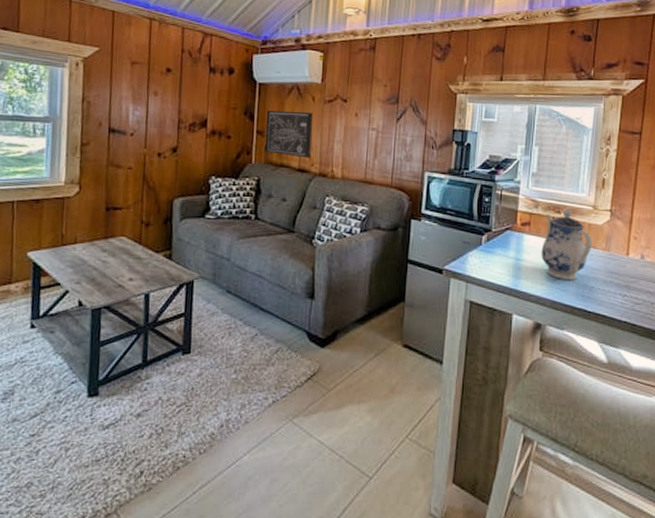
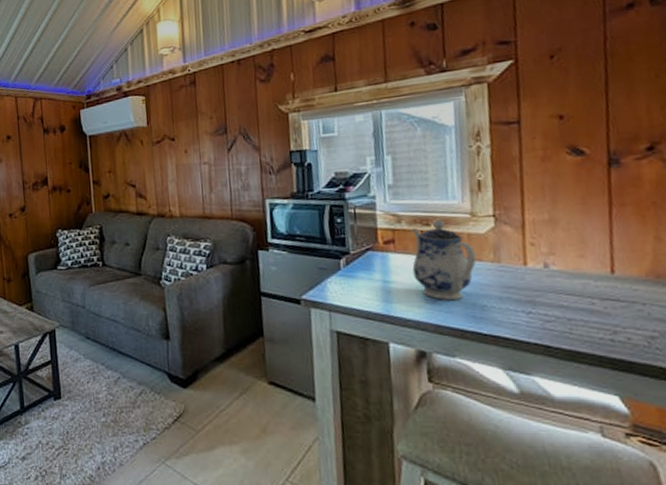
wall art: present [264,110,314,158] -> none [99,156,146,201]

